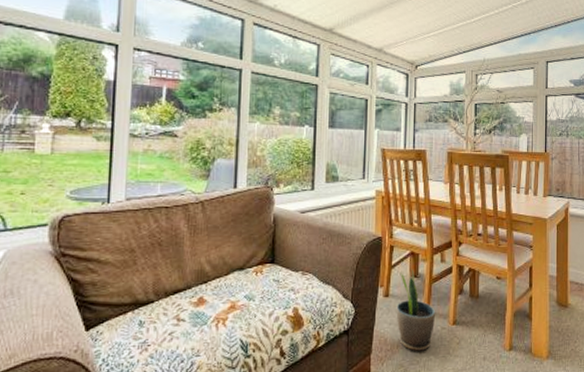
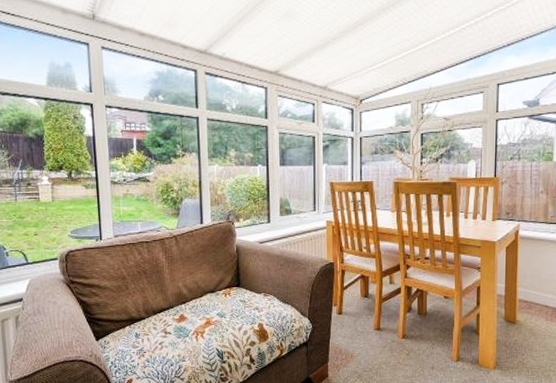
potted plant: present [396,269,436,352] -> none [349,290,386,361]

